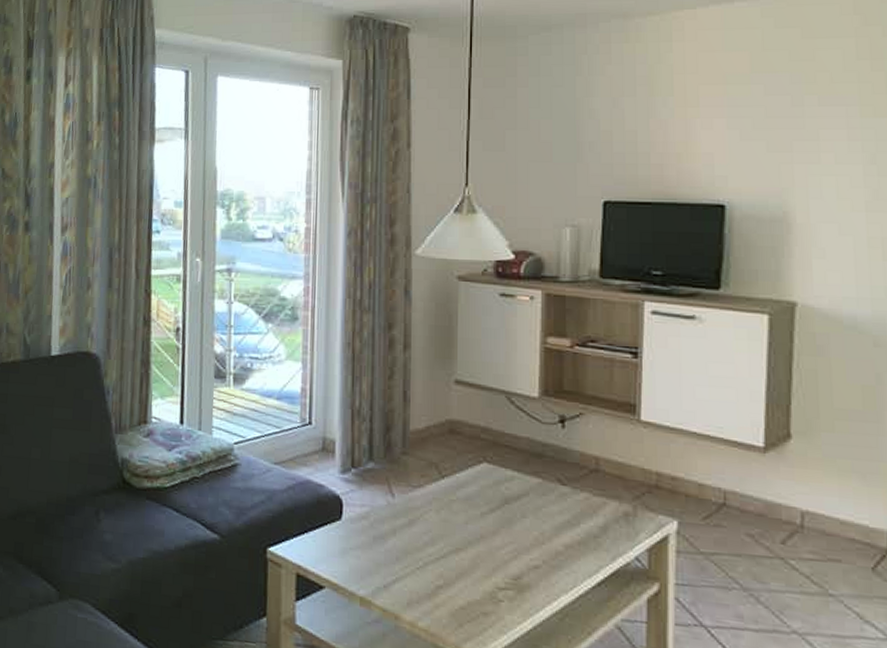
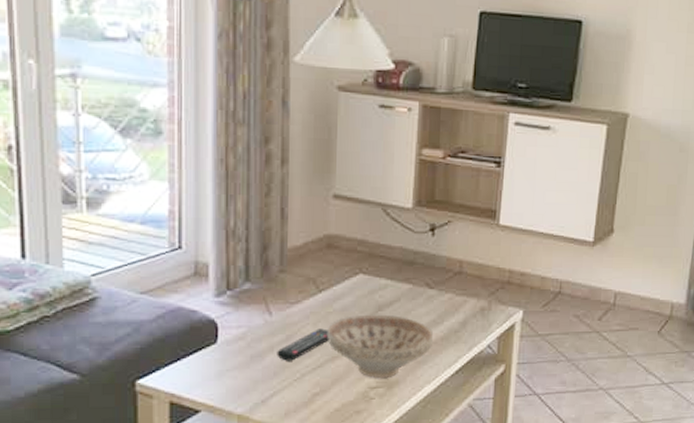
remote control: none [399,516,453,548] -> present [277,328,329,361]
decorative bowl: none [451,506,569,580] -> present [328,314,434,378]

